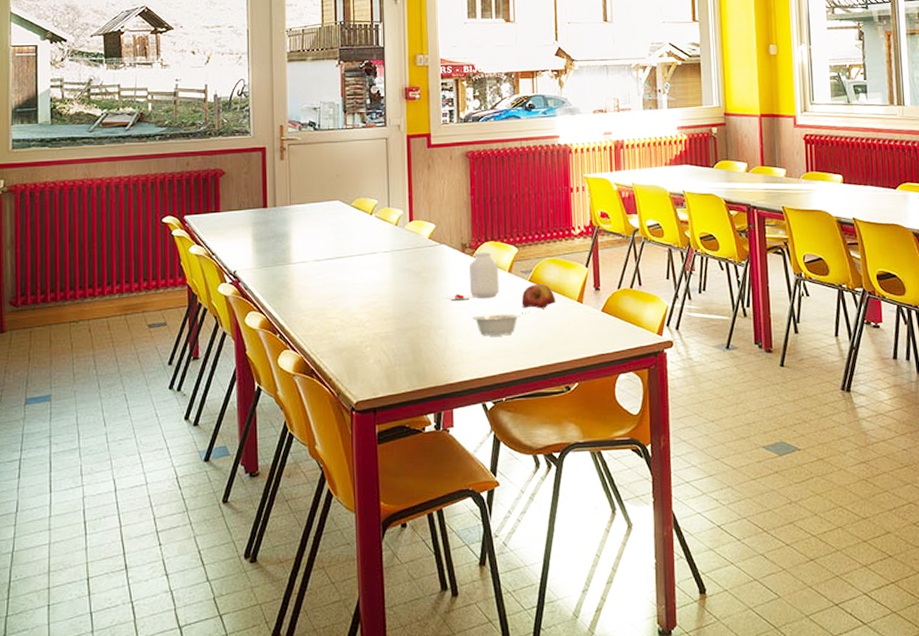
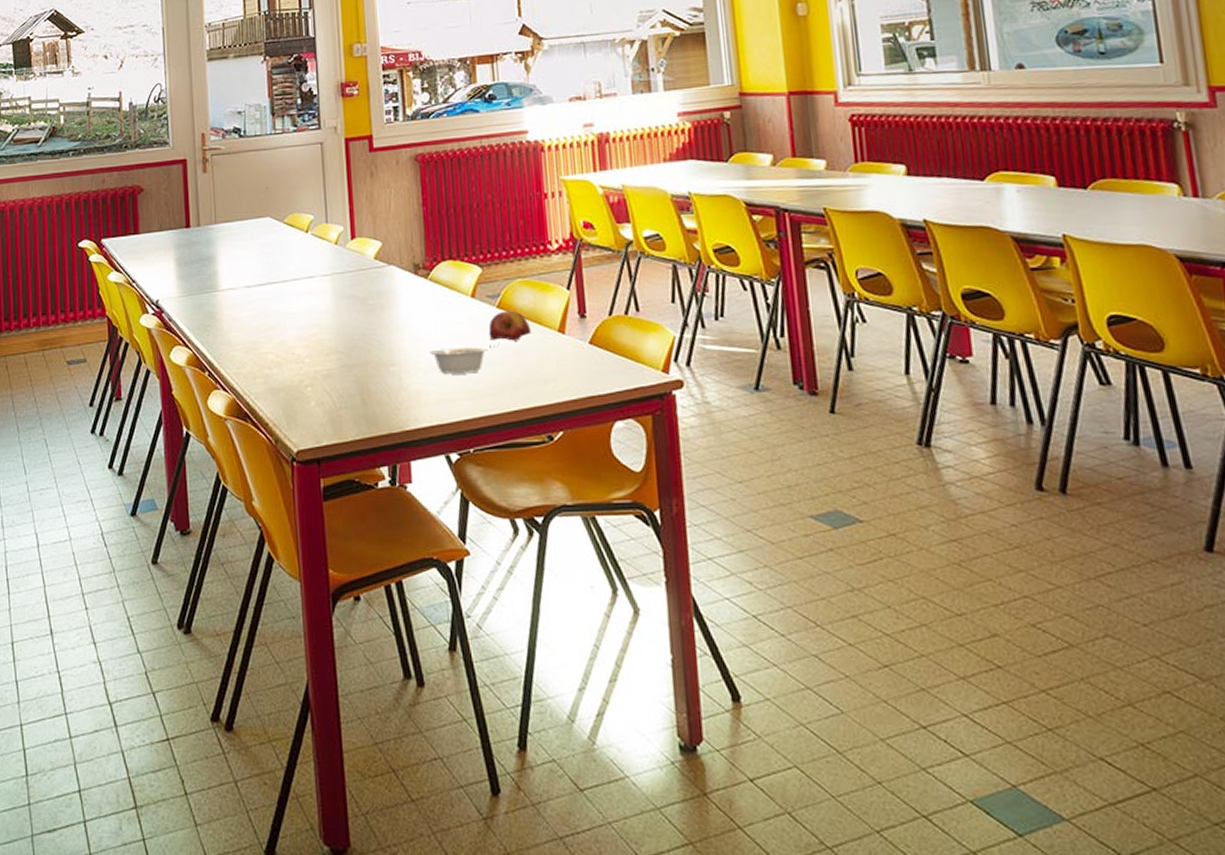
jar: present [439,251,499,302] -> none [389,272,461,333]

